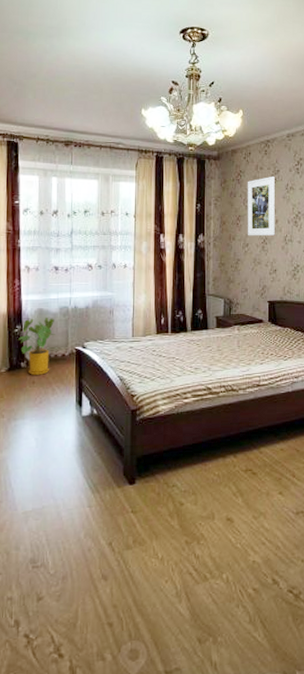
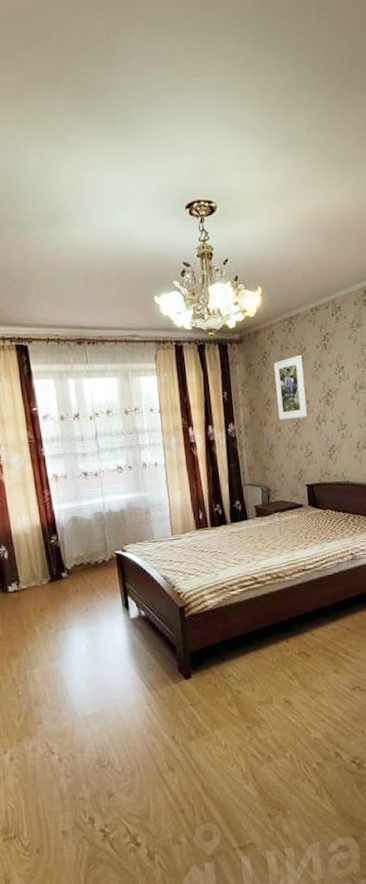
house plant: present [18,317,56,375] -> none [56,524,94,584]

